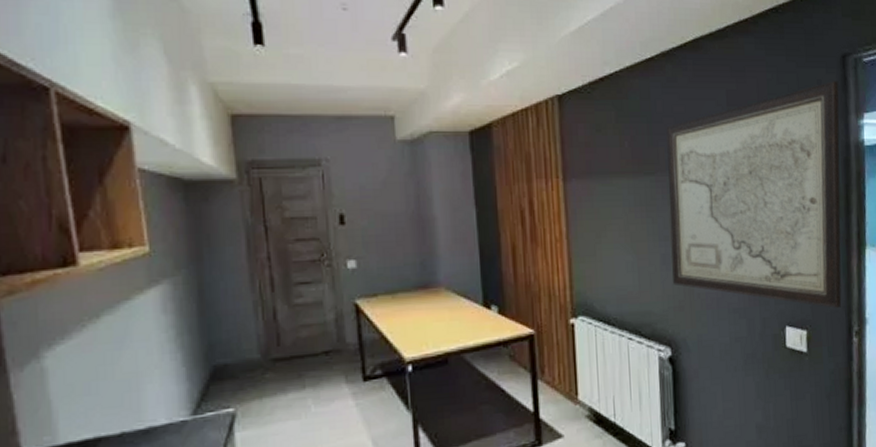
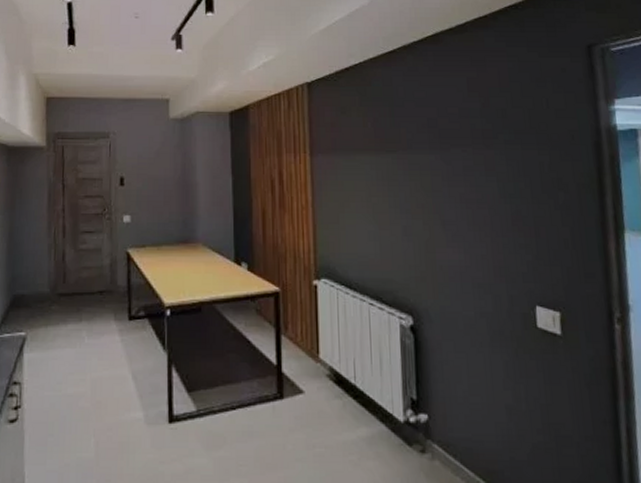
wall art: present [666,81,842,308] -> none [407,69,599,292]

